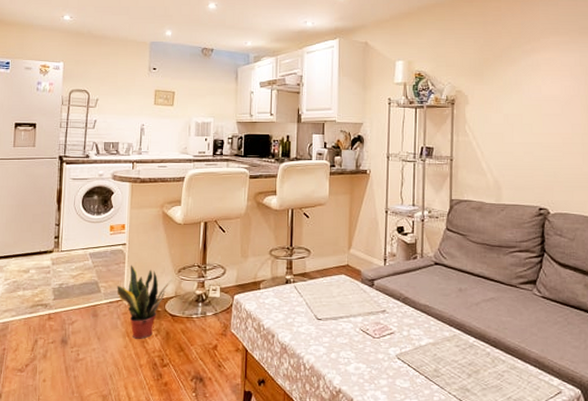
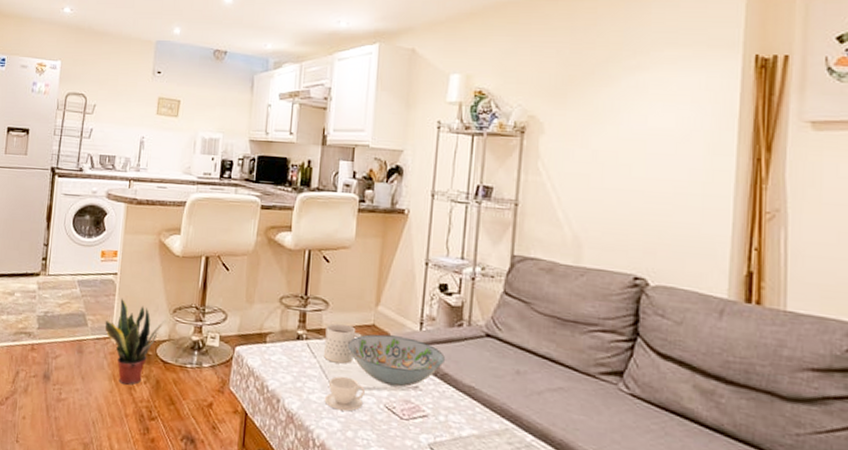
mug: none [309,266,339,299] -> present [324,323,362,364]
teacup: none [311,309,343,337] -> present [324,376,365,412]
decorative bowl: none [328,272,405,312] -> present [348,334,445,387]

